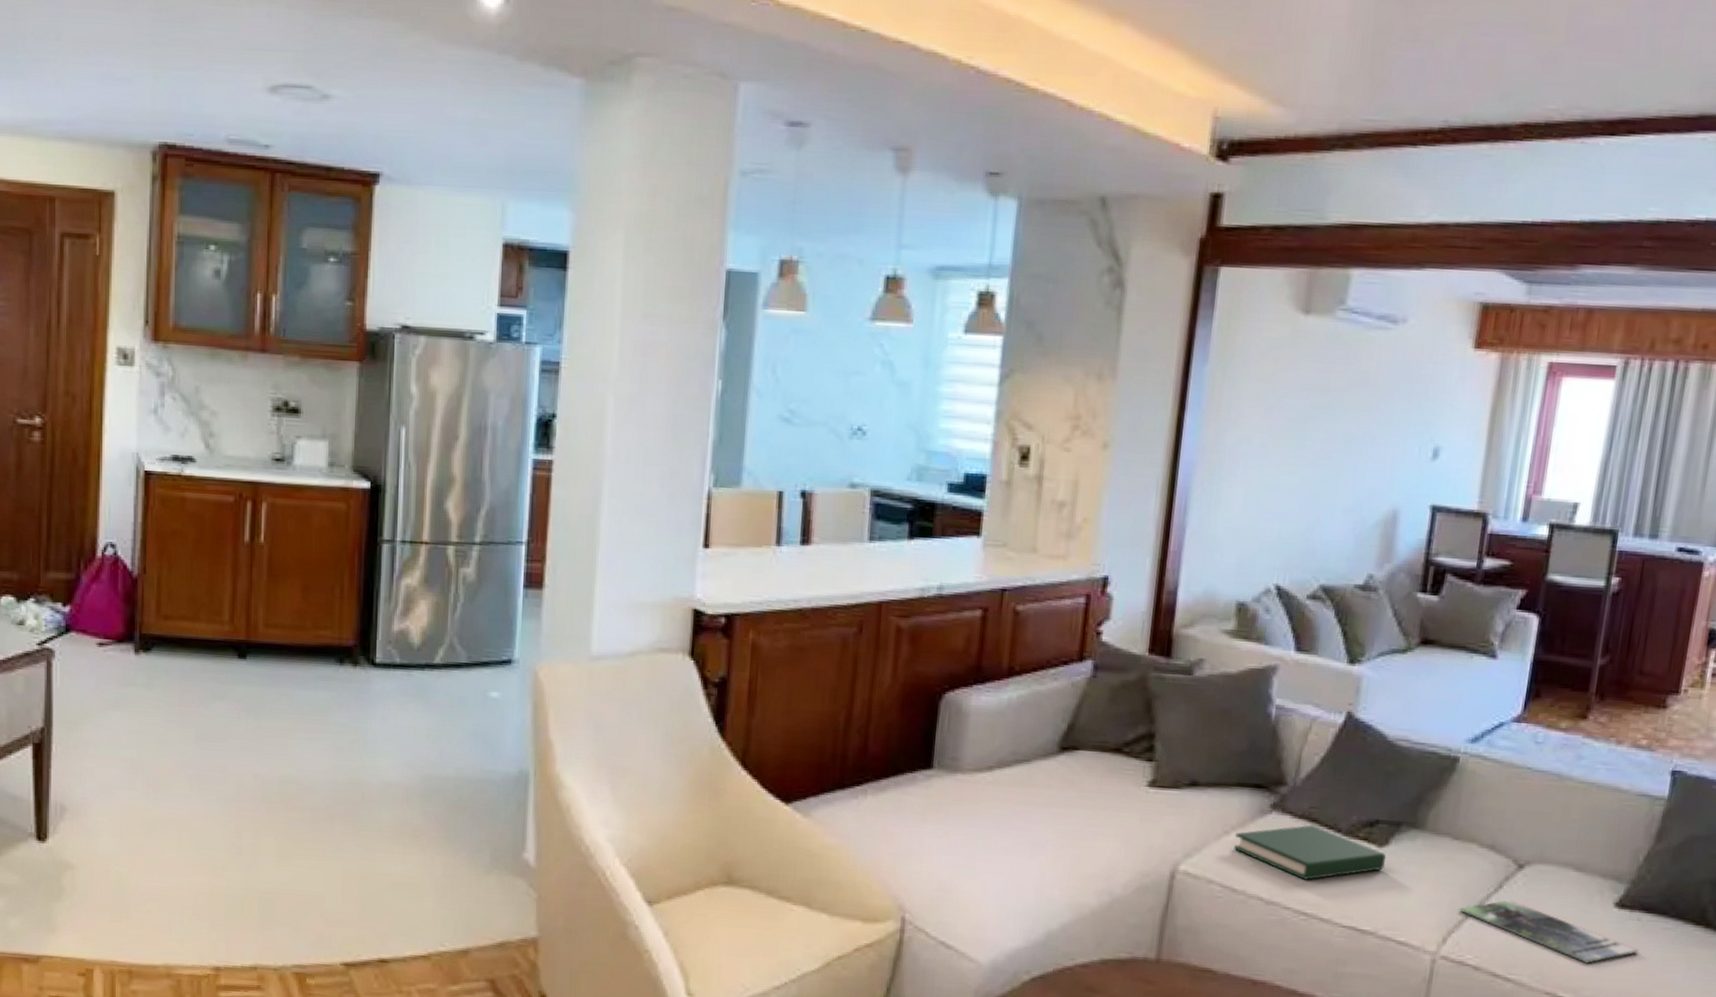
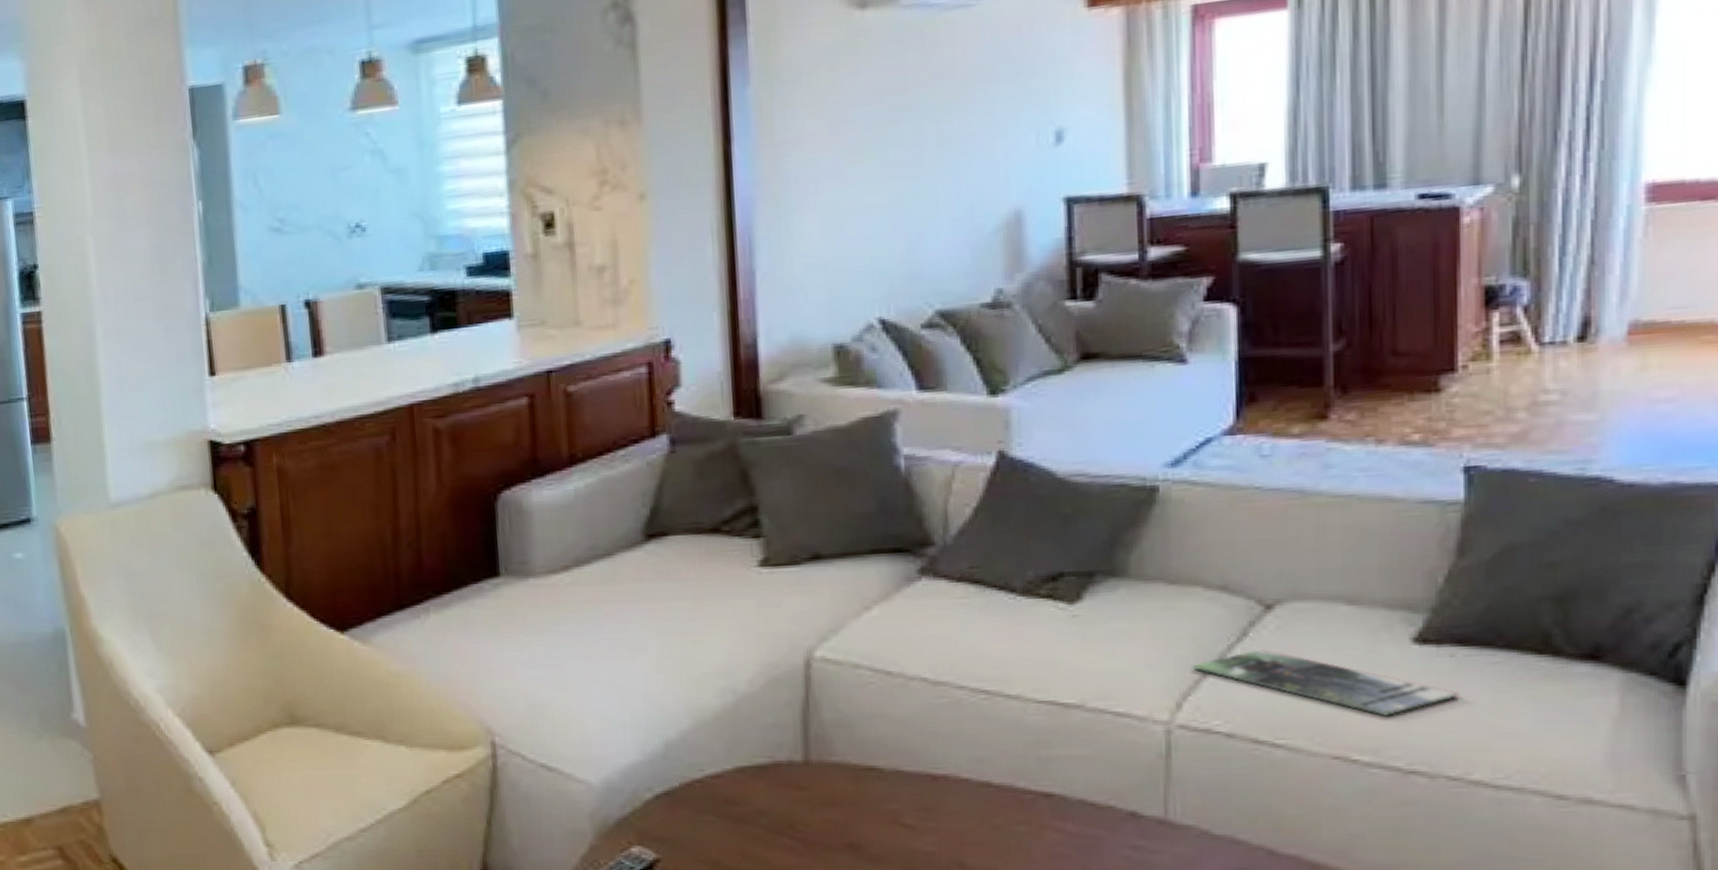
hardback book: present [1234,825,1386,881] -> none [879,587,1082,653]

